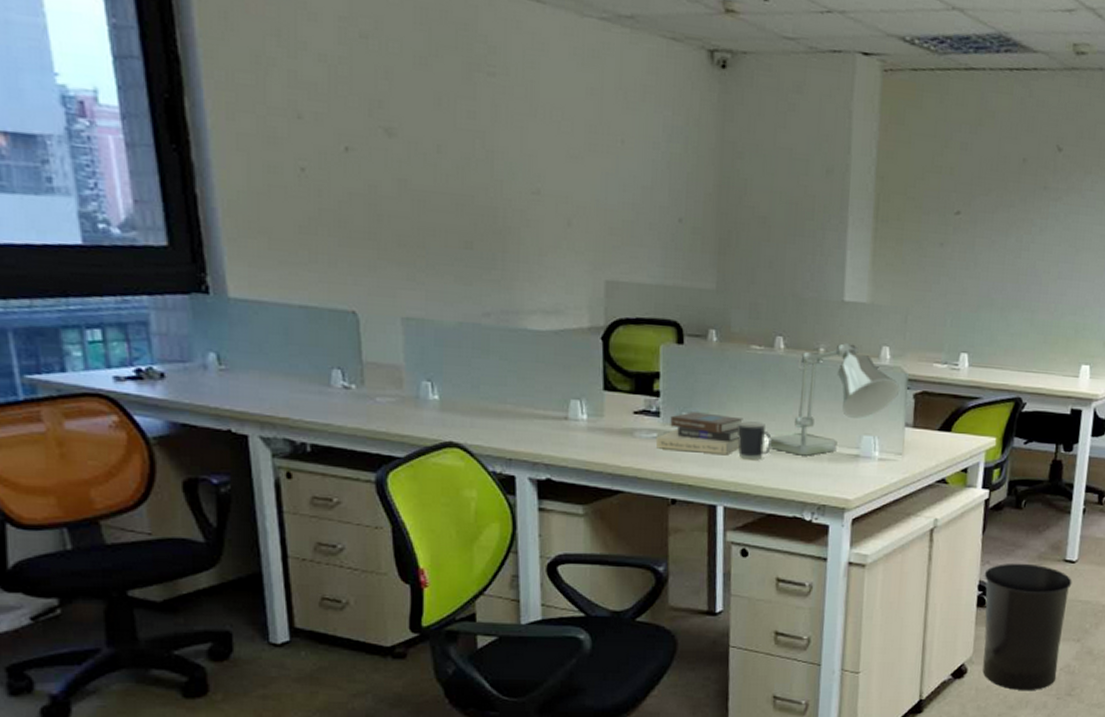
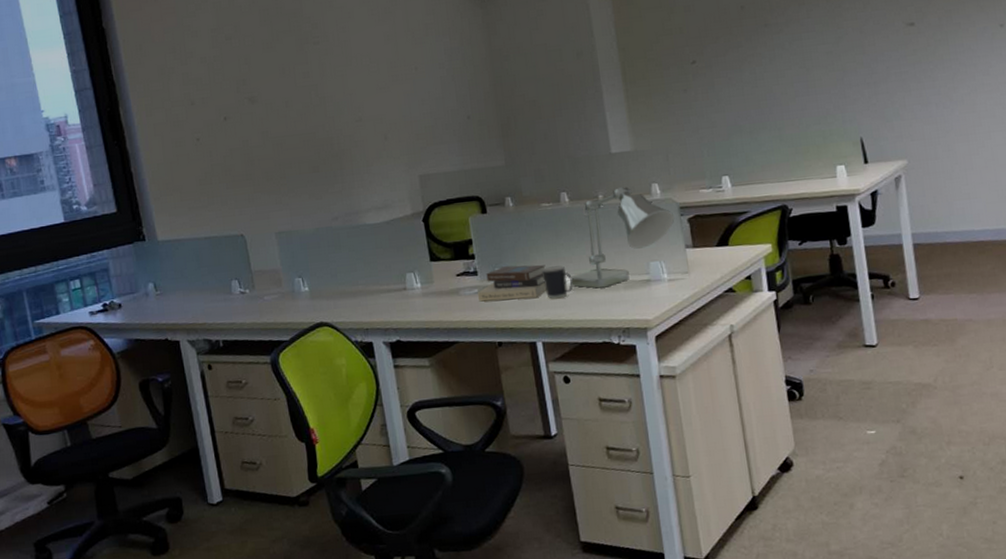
waste bin: present [982,563,1072,690] -> none [788,353,885,477]

